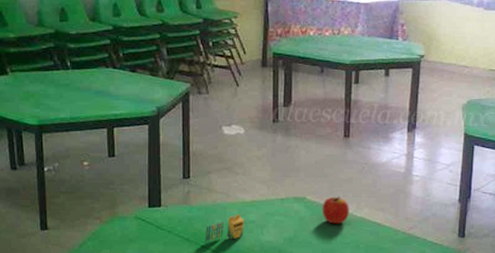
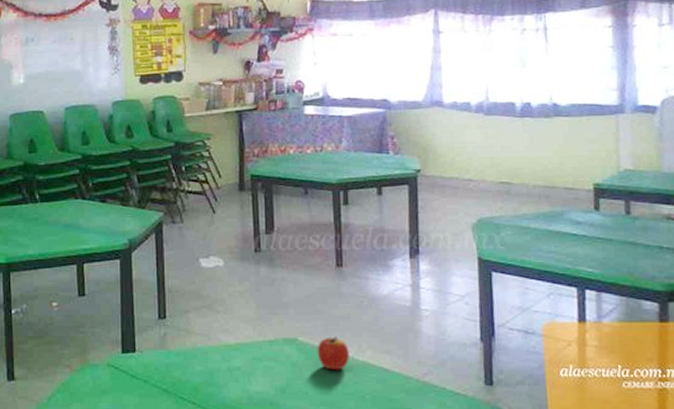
crayon: present [205,214,244,243] -> none [185,360,229,395]

